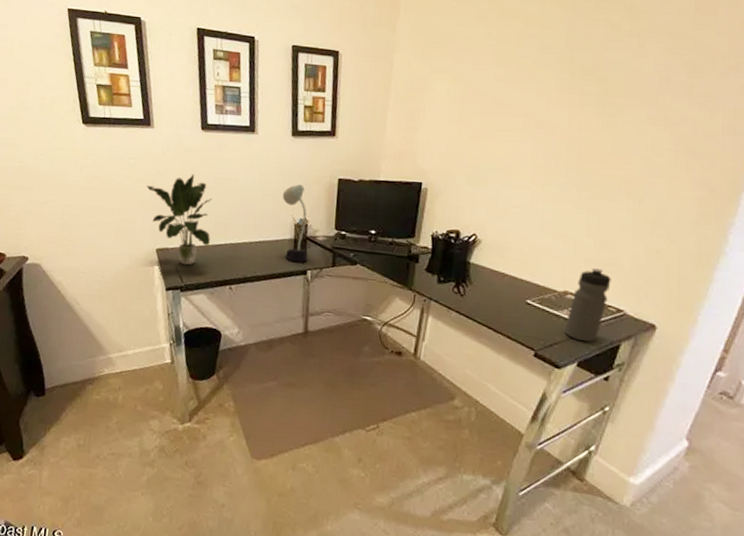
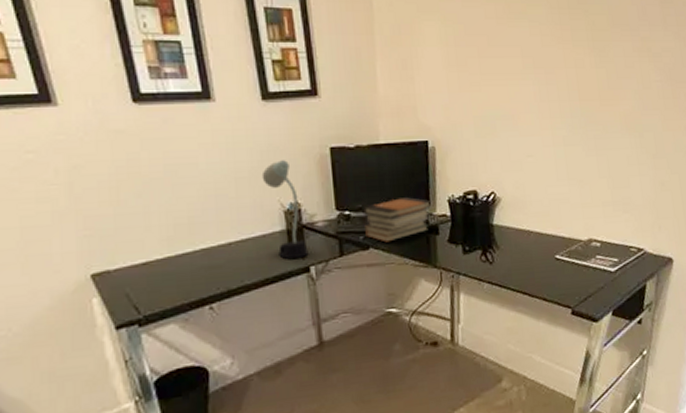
potted plant: present [147,174,212,265] -> none [60,163,171,290]
book stack: none [356,227,417,262] -> present [363,197,432,243]
water bottle: present [564,268,611,343] -> none [595,210,629,289]

